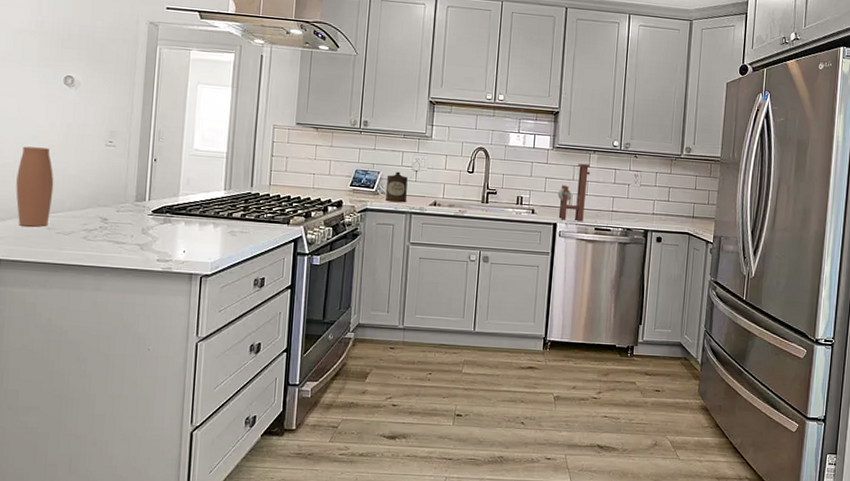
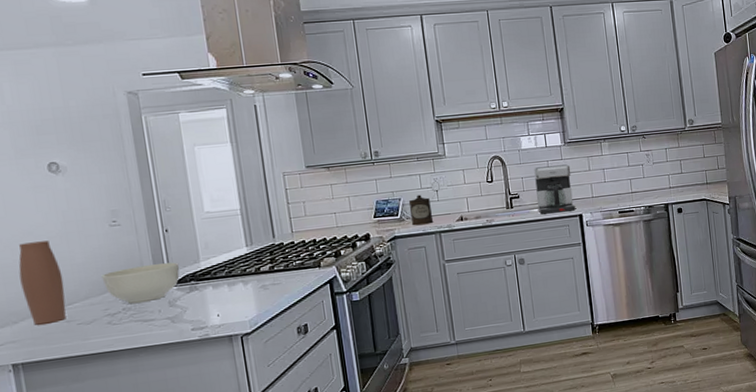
bowl: none [87,188,160,225] -> present [101,262,180,304]
coffee maker: none [512,167,554,219] -> present [534,164,576,216]
paper towel holder: present [557,163,591,222] -> none [577,152,607,211]

